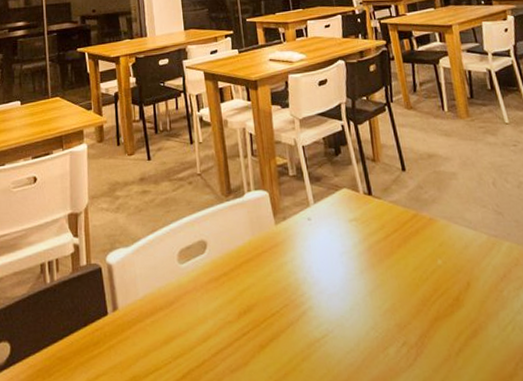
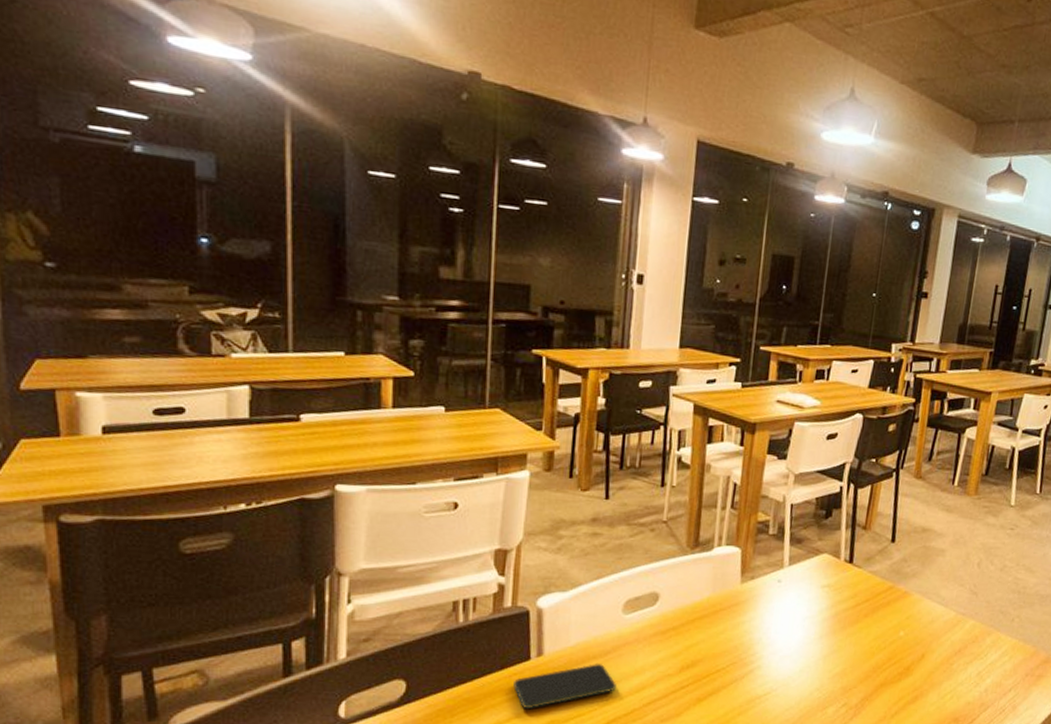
smartphone: none [97,314,185,366] -> present [513,663,616,710]

